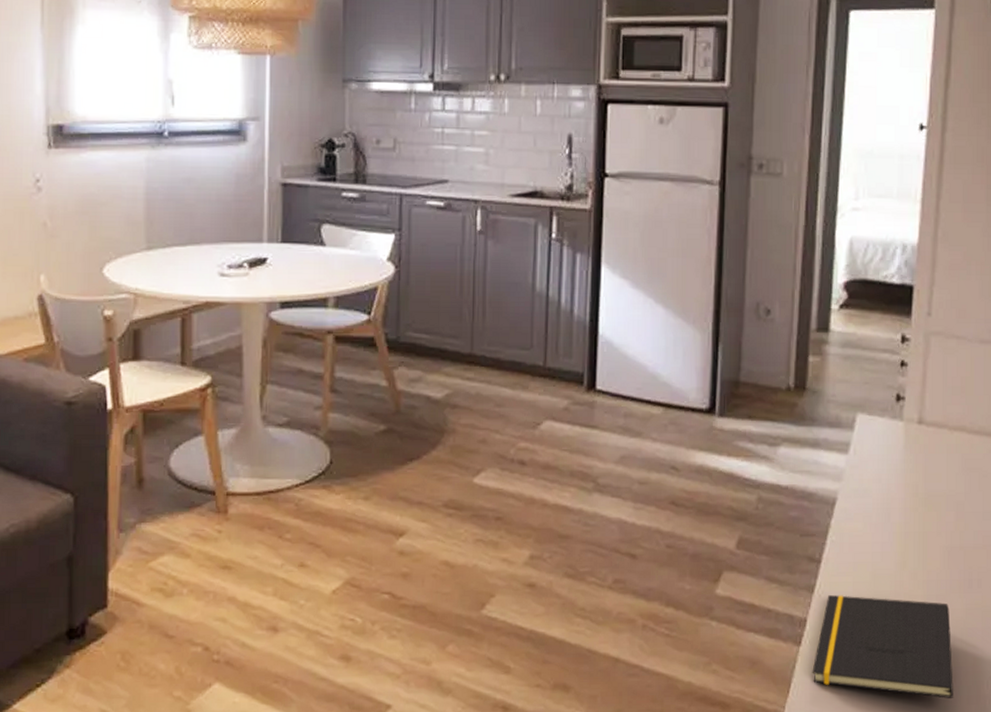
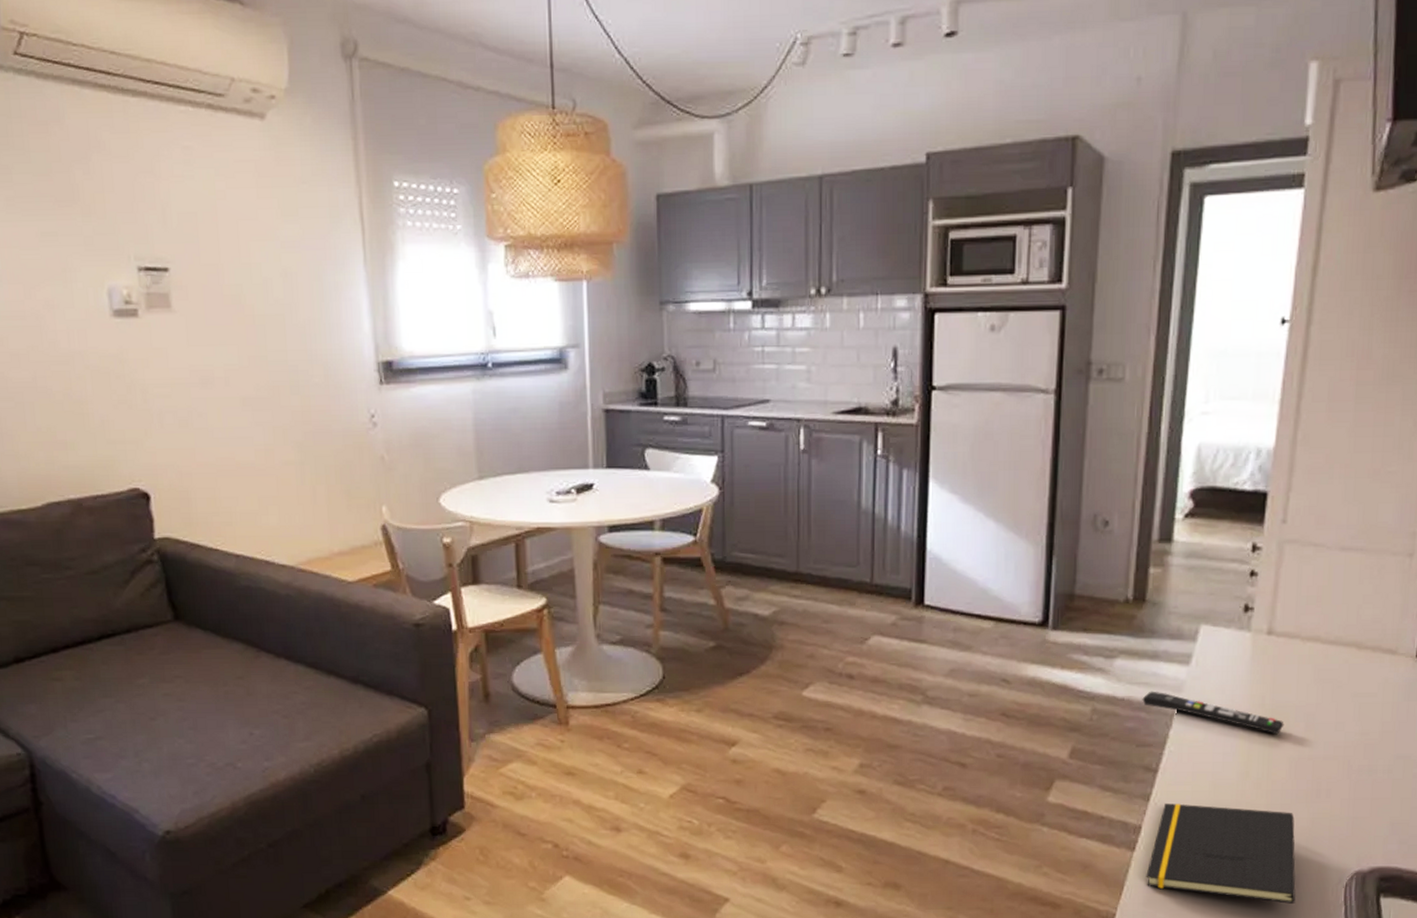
remote control: none [805,479,937,524] -> present [1142,691,1284,735]

